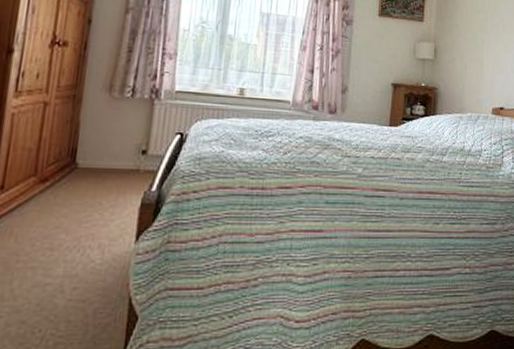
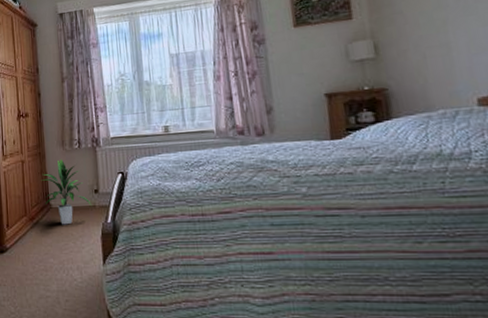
indoor plant: none [68,108,135,191] -> present [42,159,92,225]

